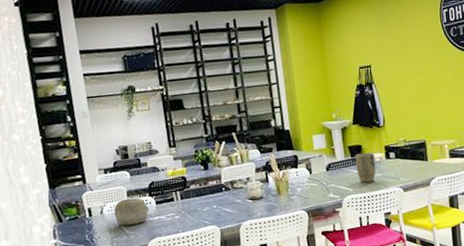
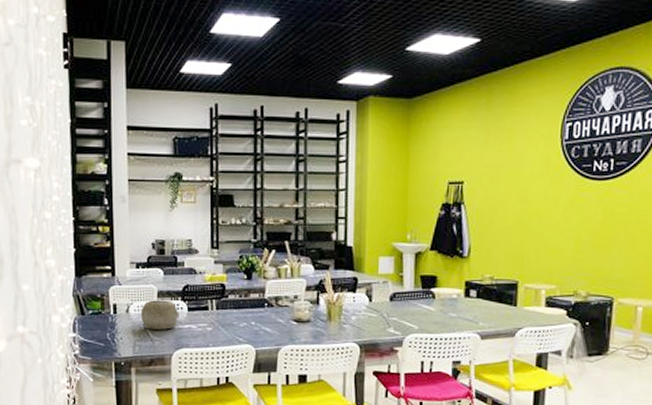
plant pot: present [355,152,376,183] -> none [426,286,452,322]

